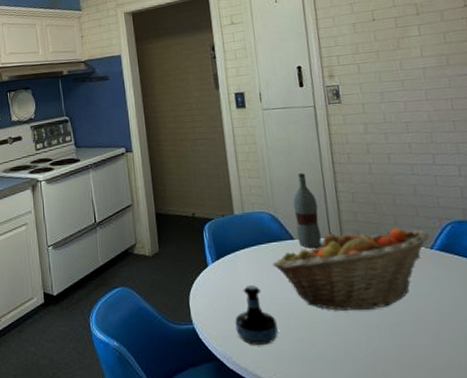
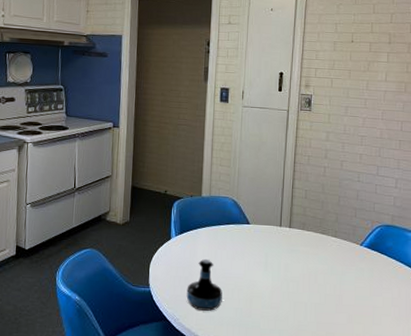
fruit basket: present [272,228,430,311] -> none [227,222,362,291]
bottle: present [293,173,322,249] -> none [253,168,275,234]

